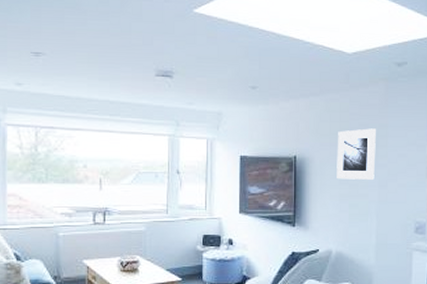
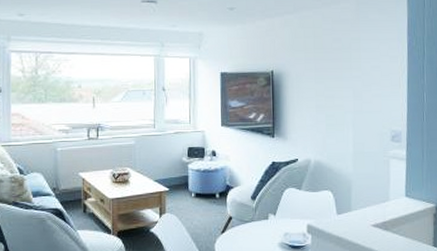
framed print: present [337,128,376,180] -> none [312,42,350,92]

